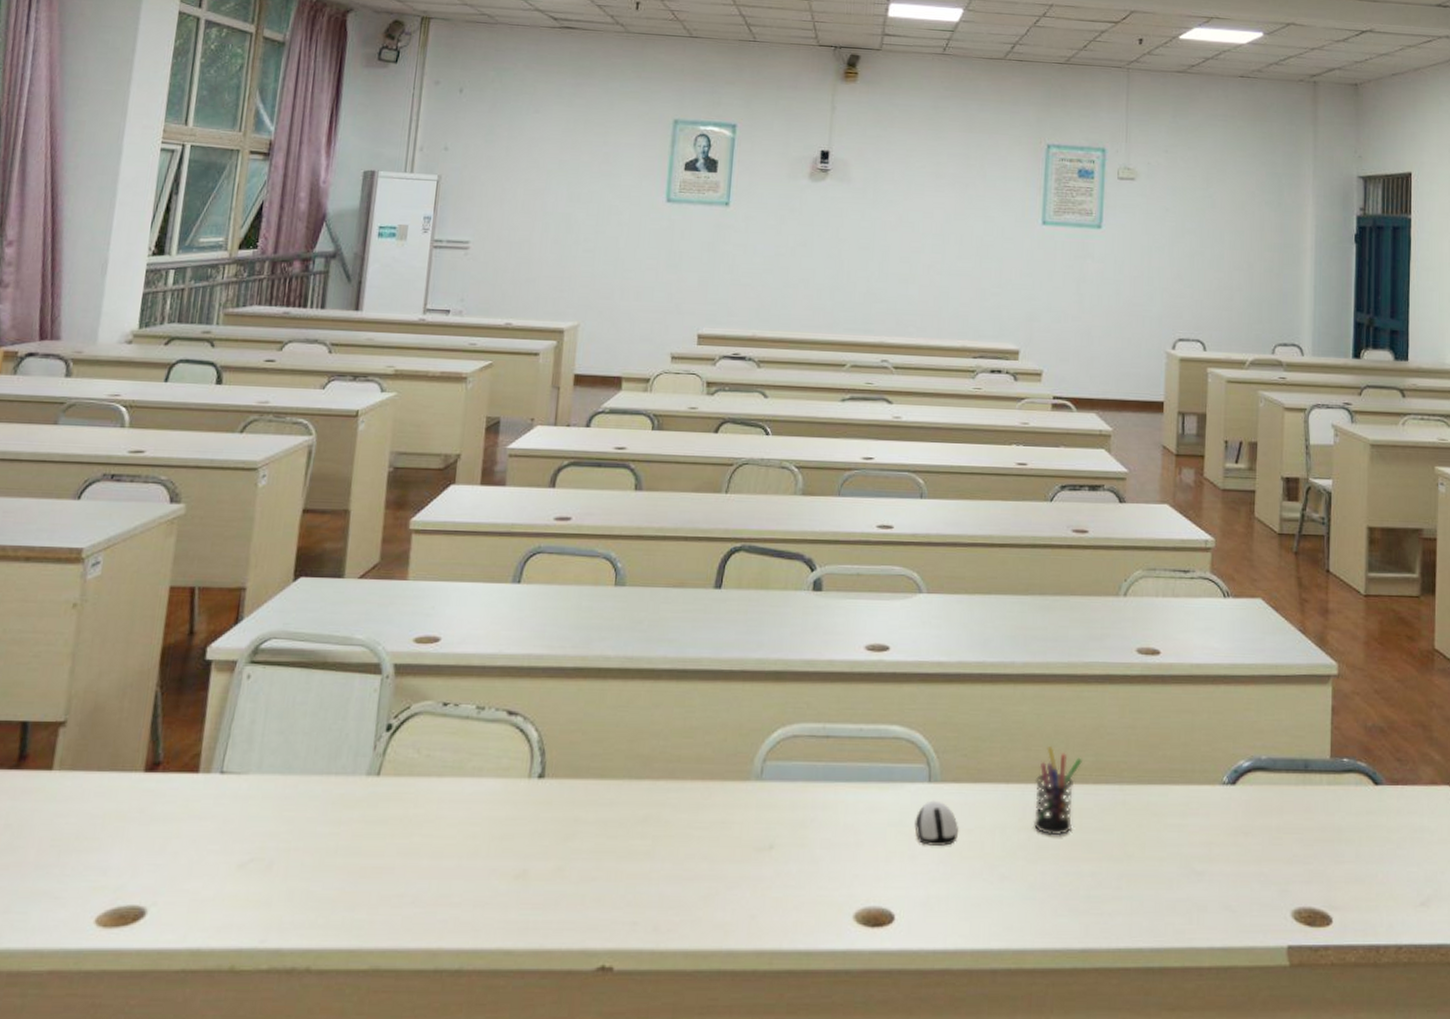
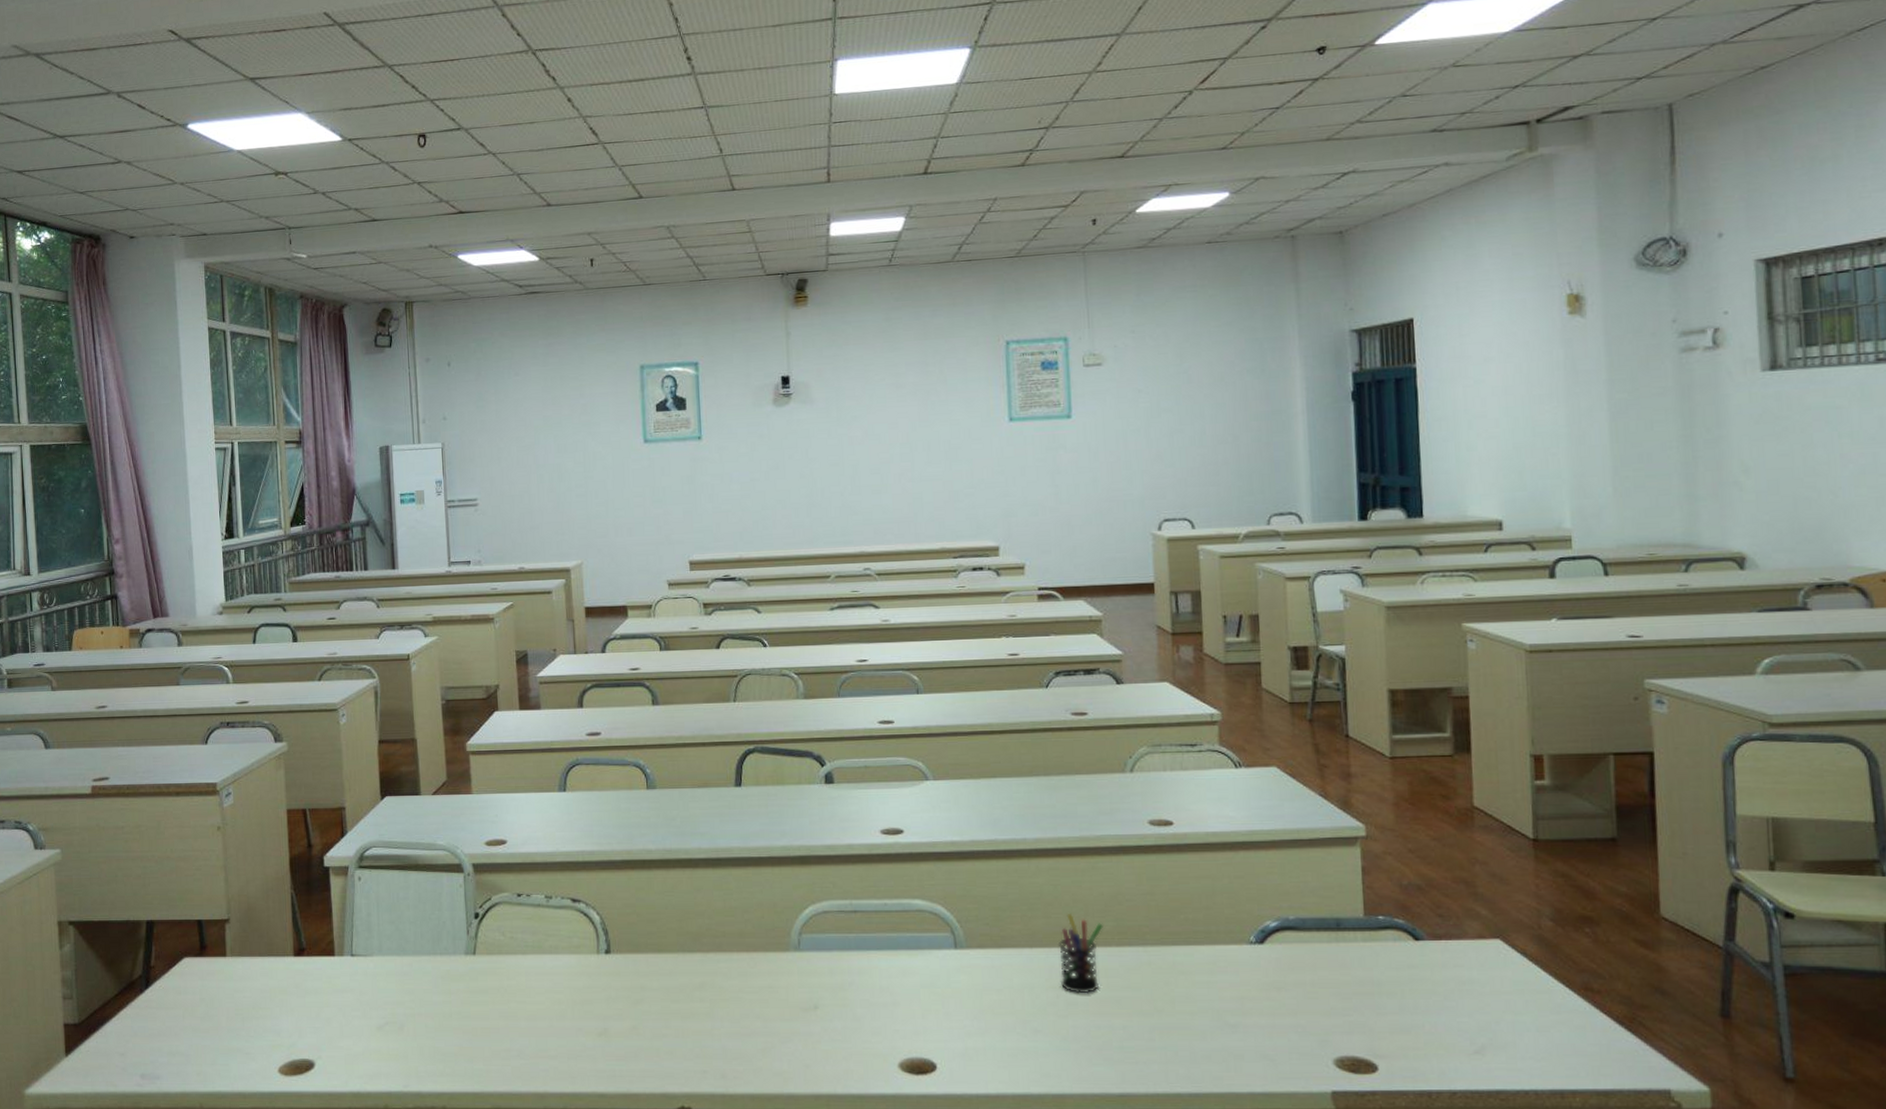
computer mouse: present [914,800,958,846] -> none [946,964,988,1004]

